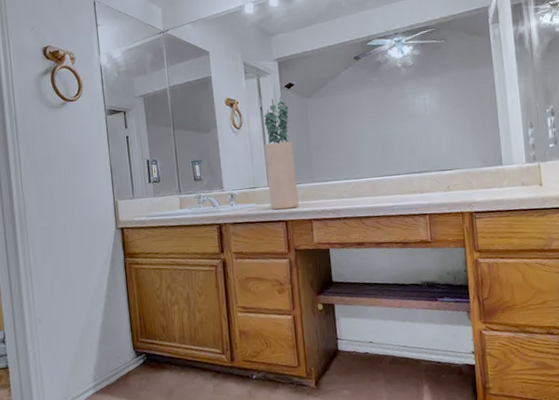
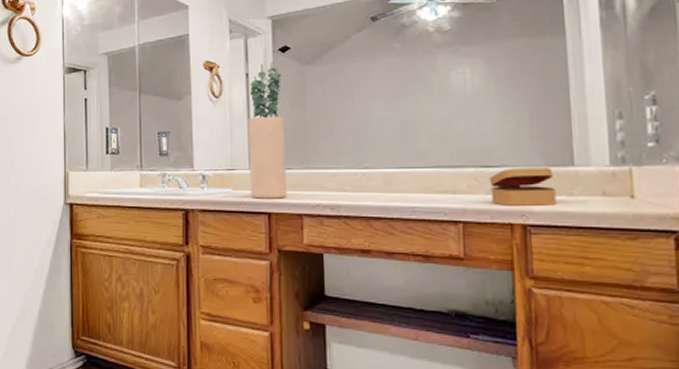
jewelry box: none [446,168,492,199] -> present [489,168,557,206]

